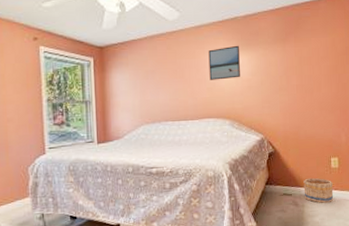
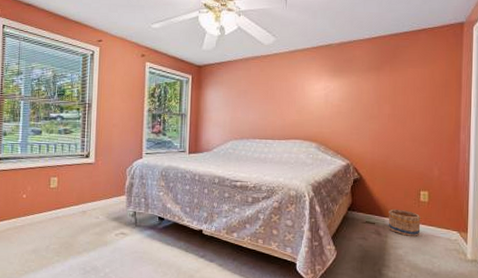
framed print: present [208,45,240,80] -> none [299,71,331,104]

